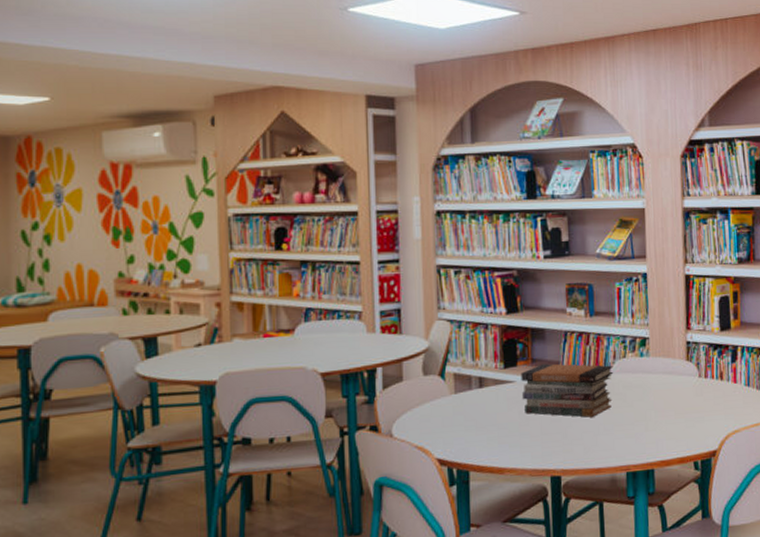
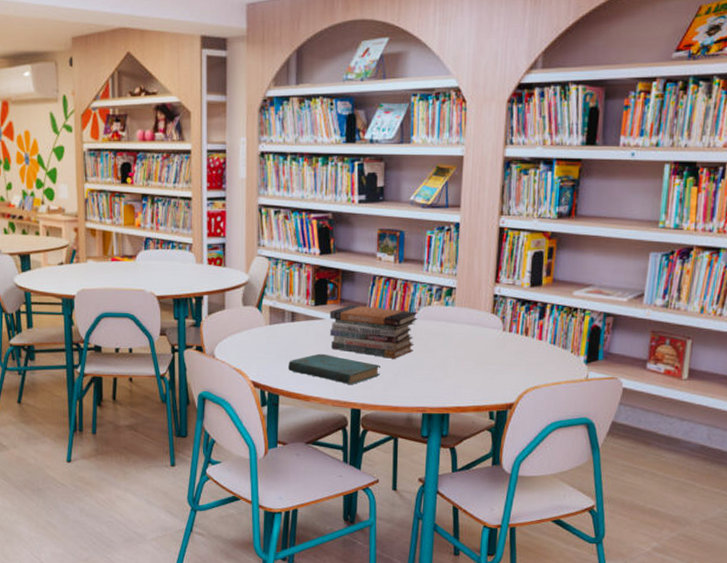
book: none [478,419,580,450] -> present [288,353,382,384]

